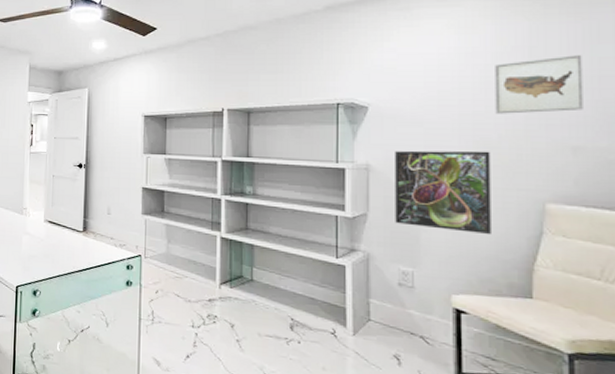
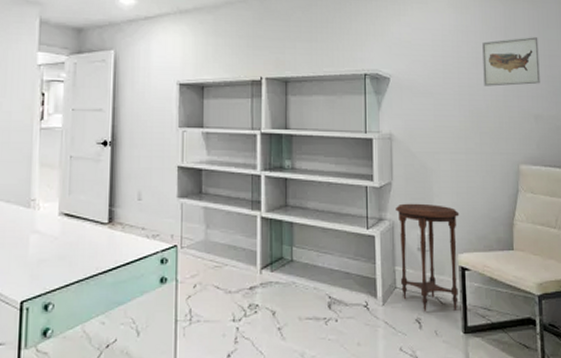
side table: none [372,236,455,354] -> present [396,203,460,312]
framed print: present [395,150,491,235] -> none [412,119,484,196]

